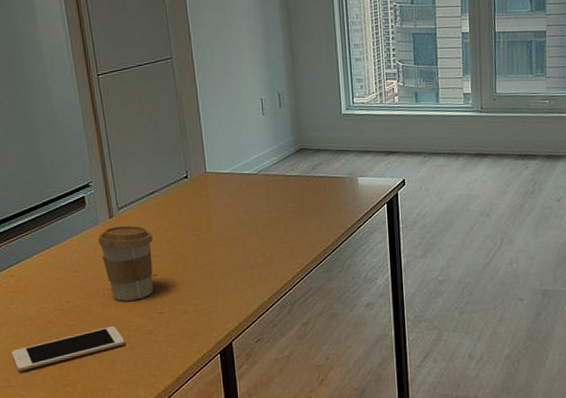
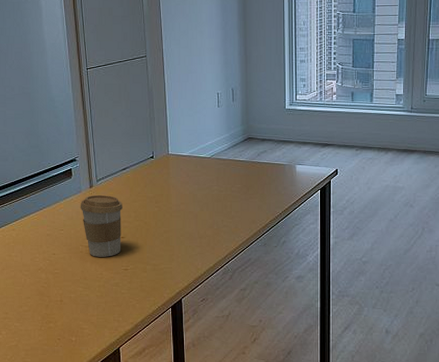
cell phone: present [11,326,125,372] -> none [10,277,96,307]

